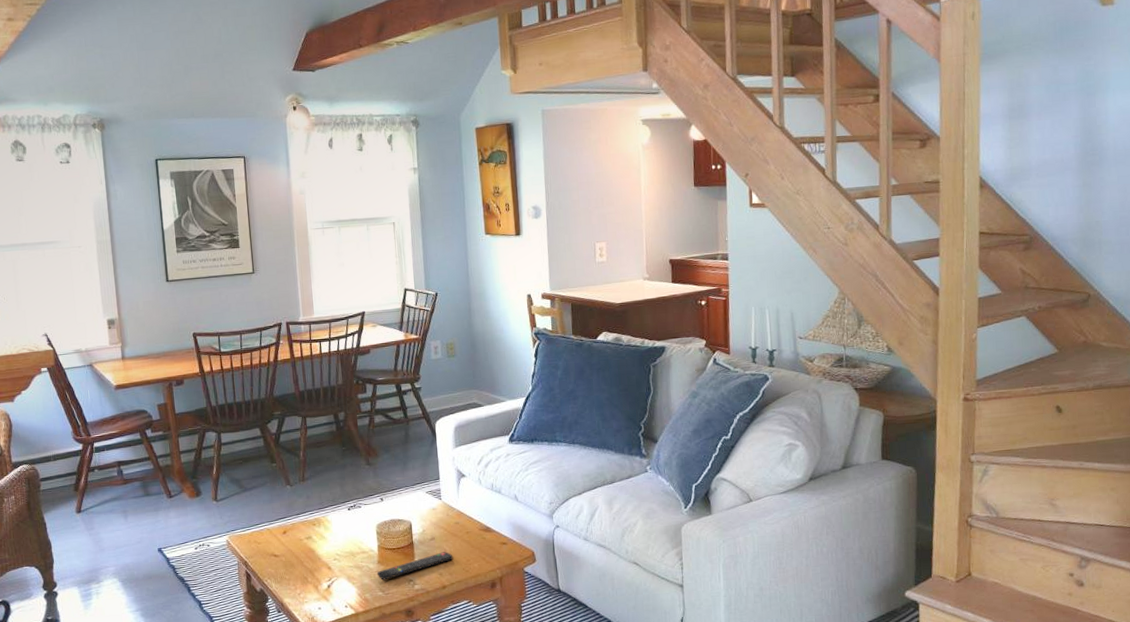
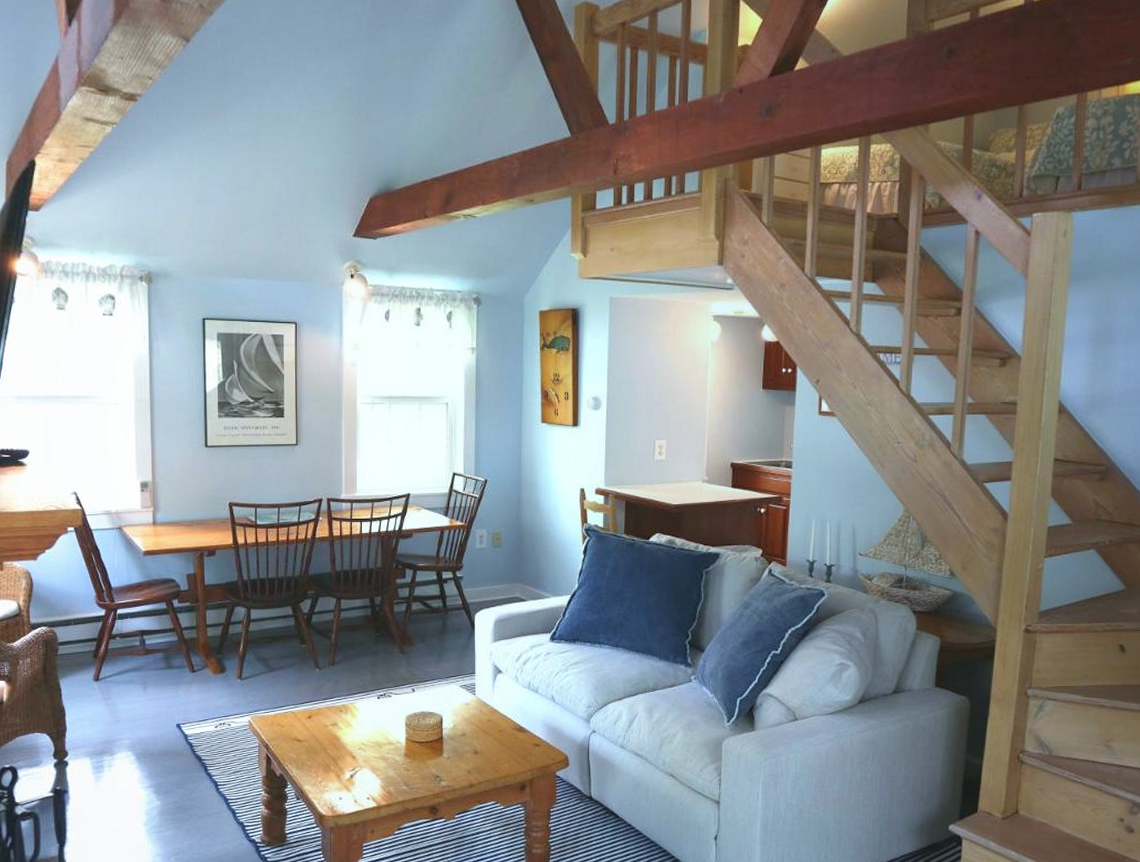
remote control: present [376,552,454,580] -> none [402,749,483,774]

